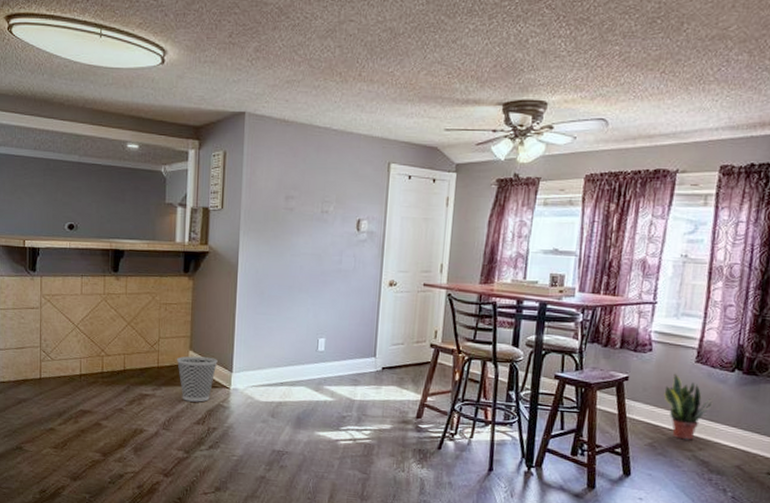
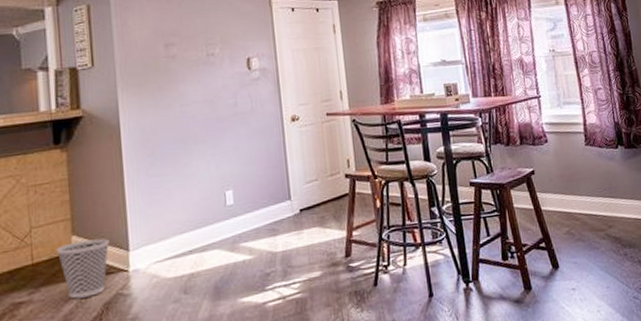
potted plant: present [664,373,717,441] -> none [566,159,610,222]

